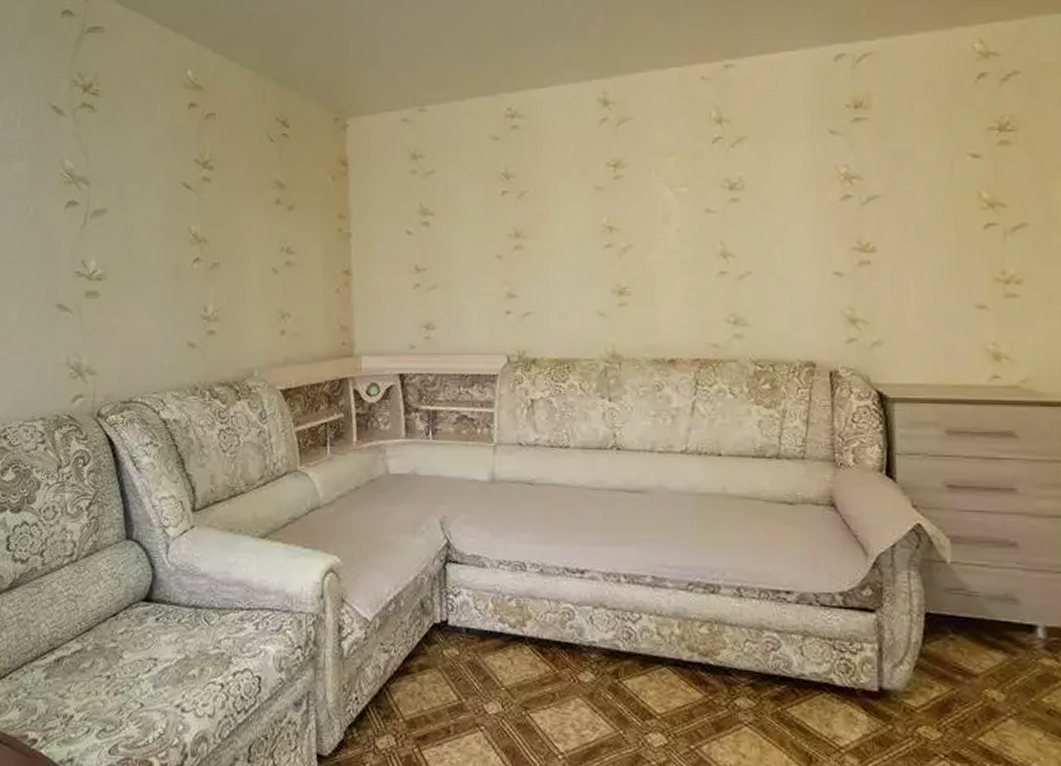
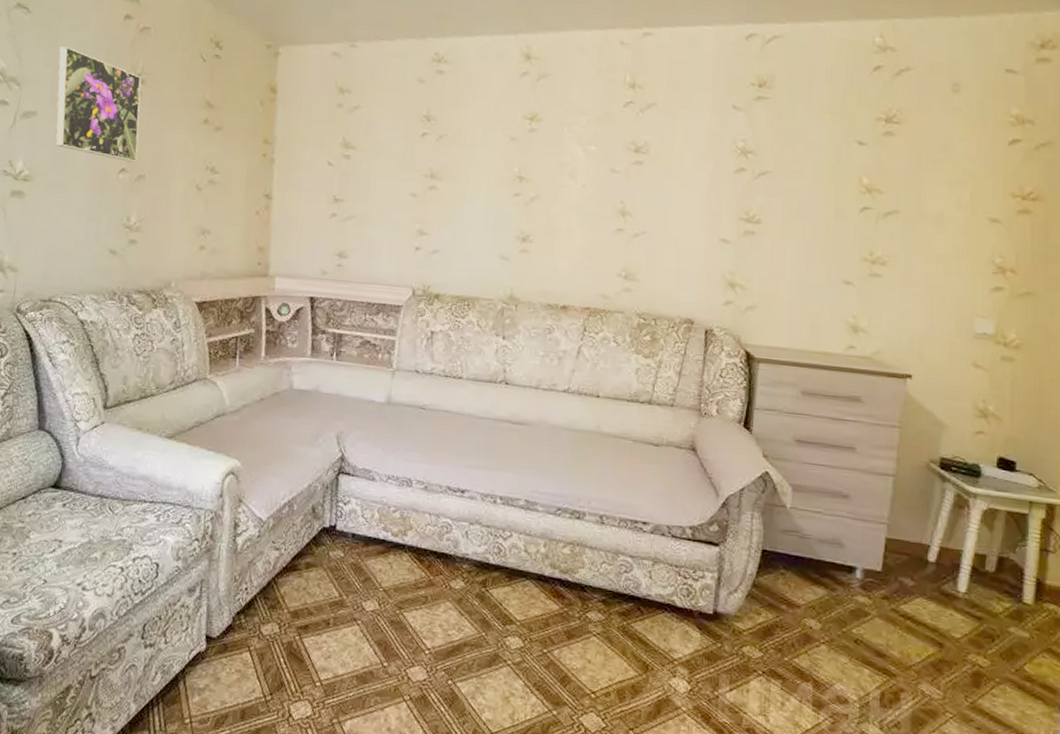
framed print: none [125,140,211,251] -> present [55,46,142,163]

